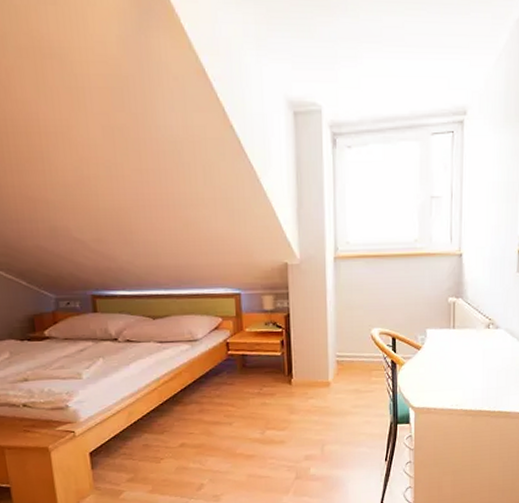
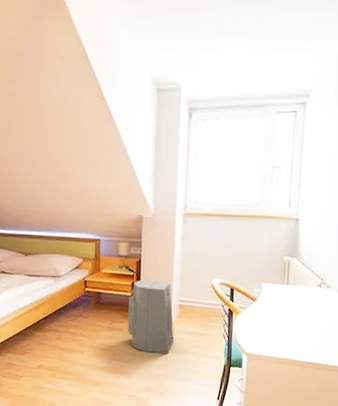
air purifier: none [279,335,333,417] -> present [128,279,174,354]

